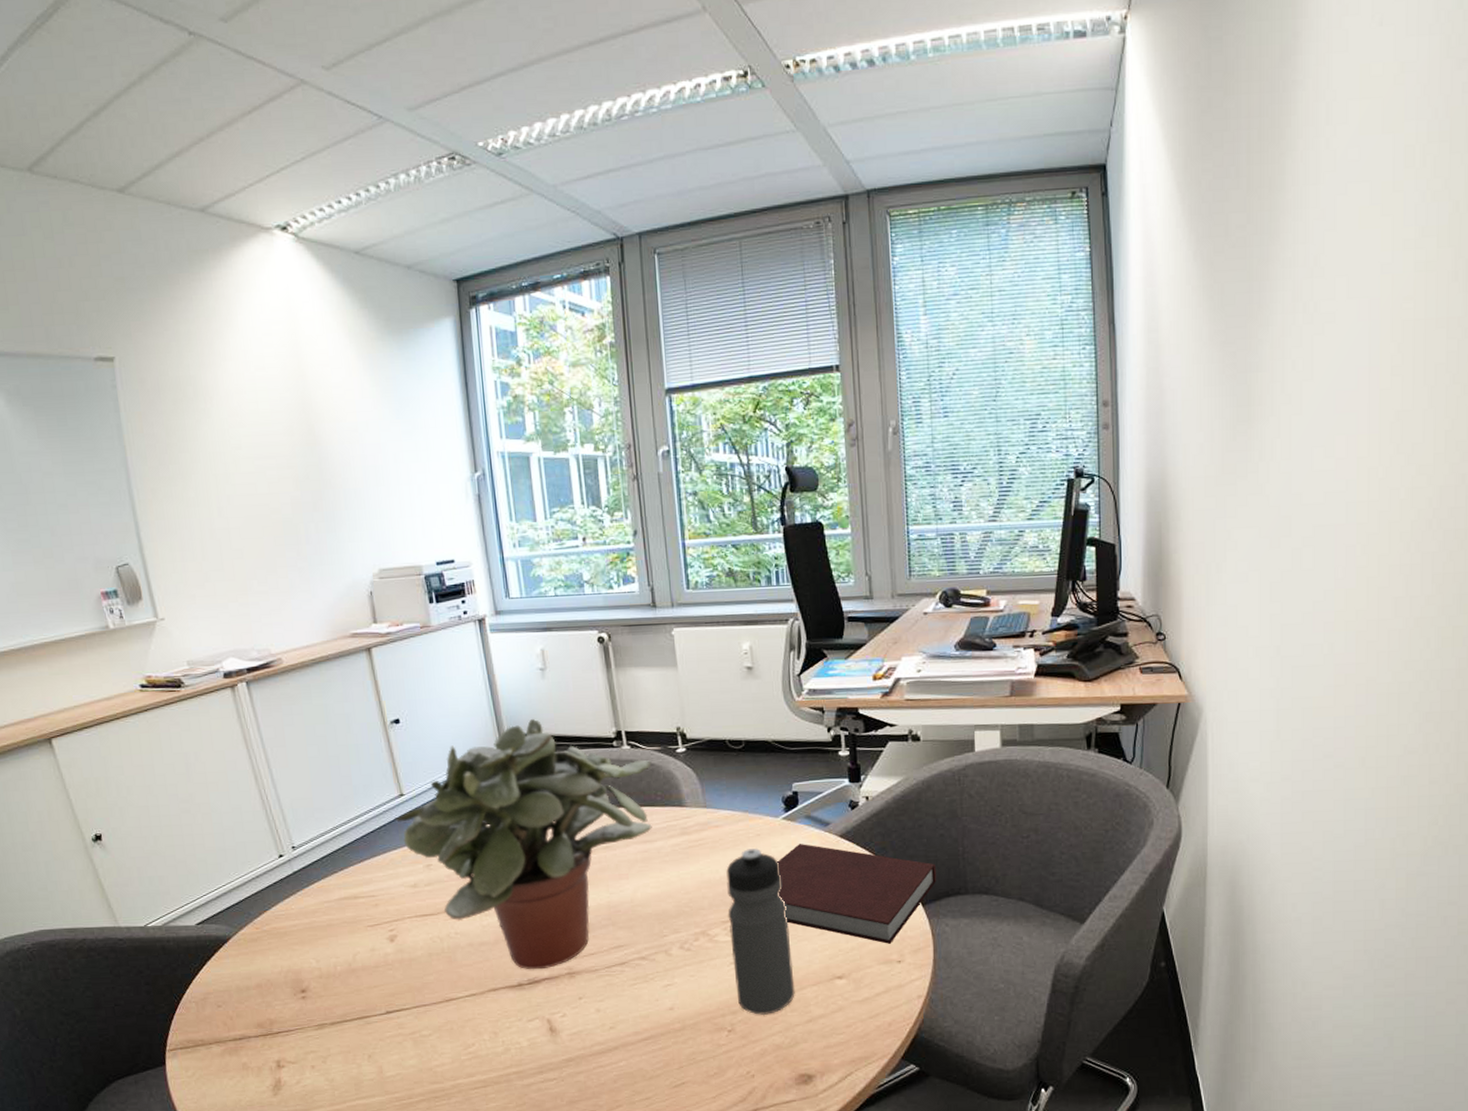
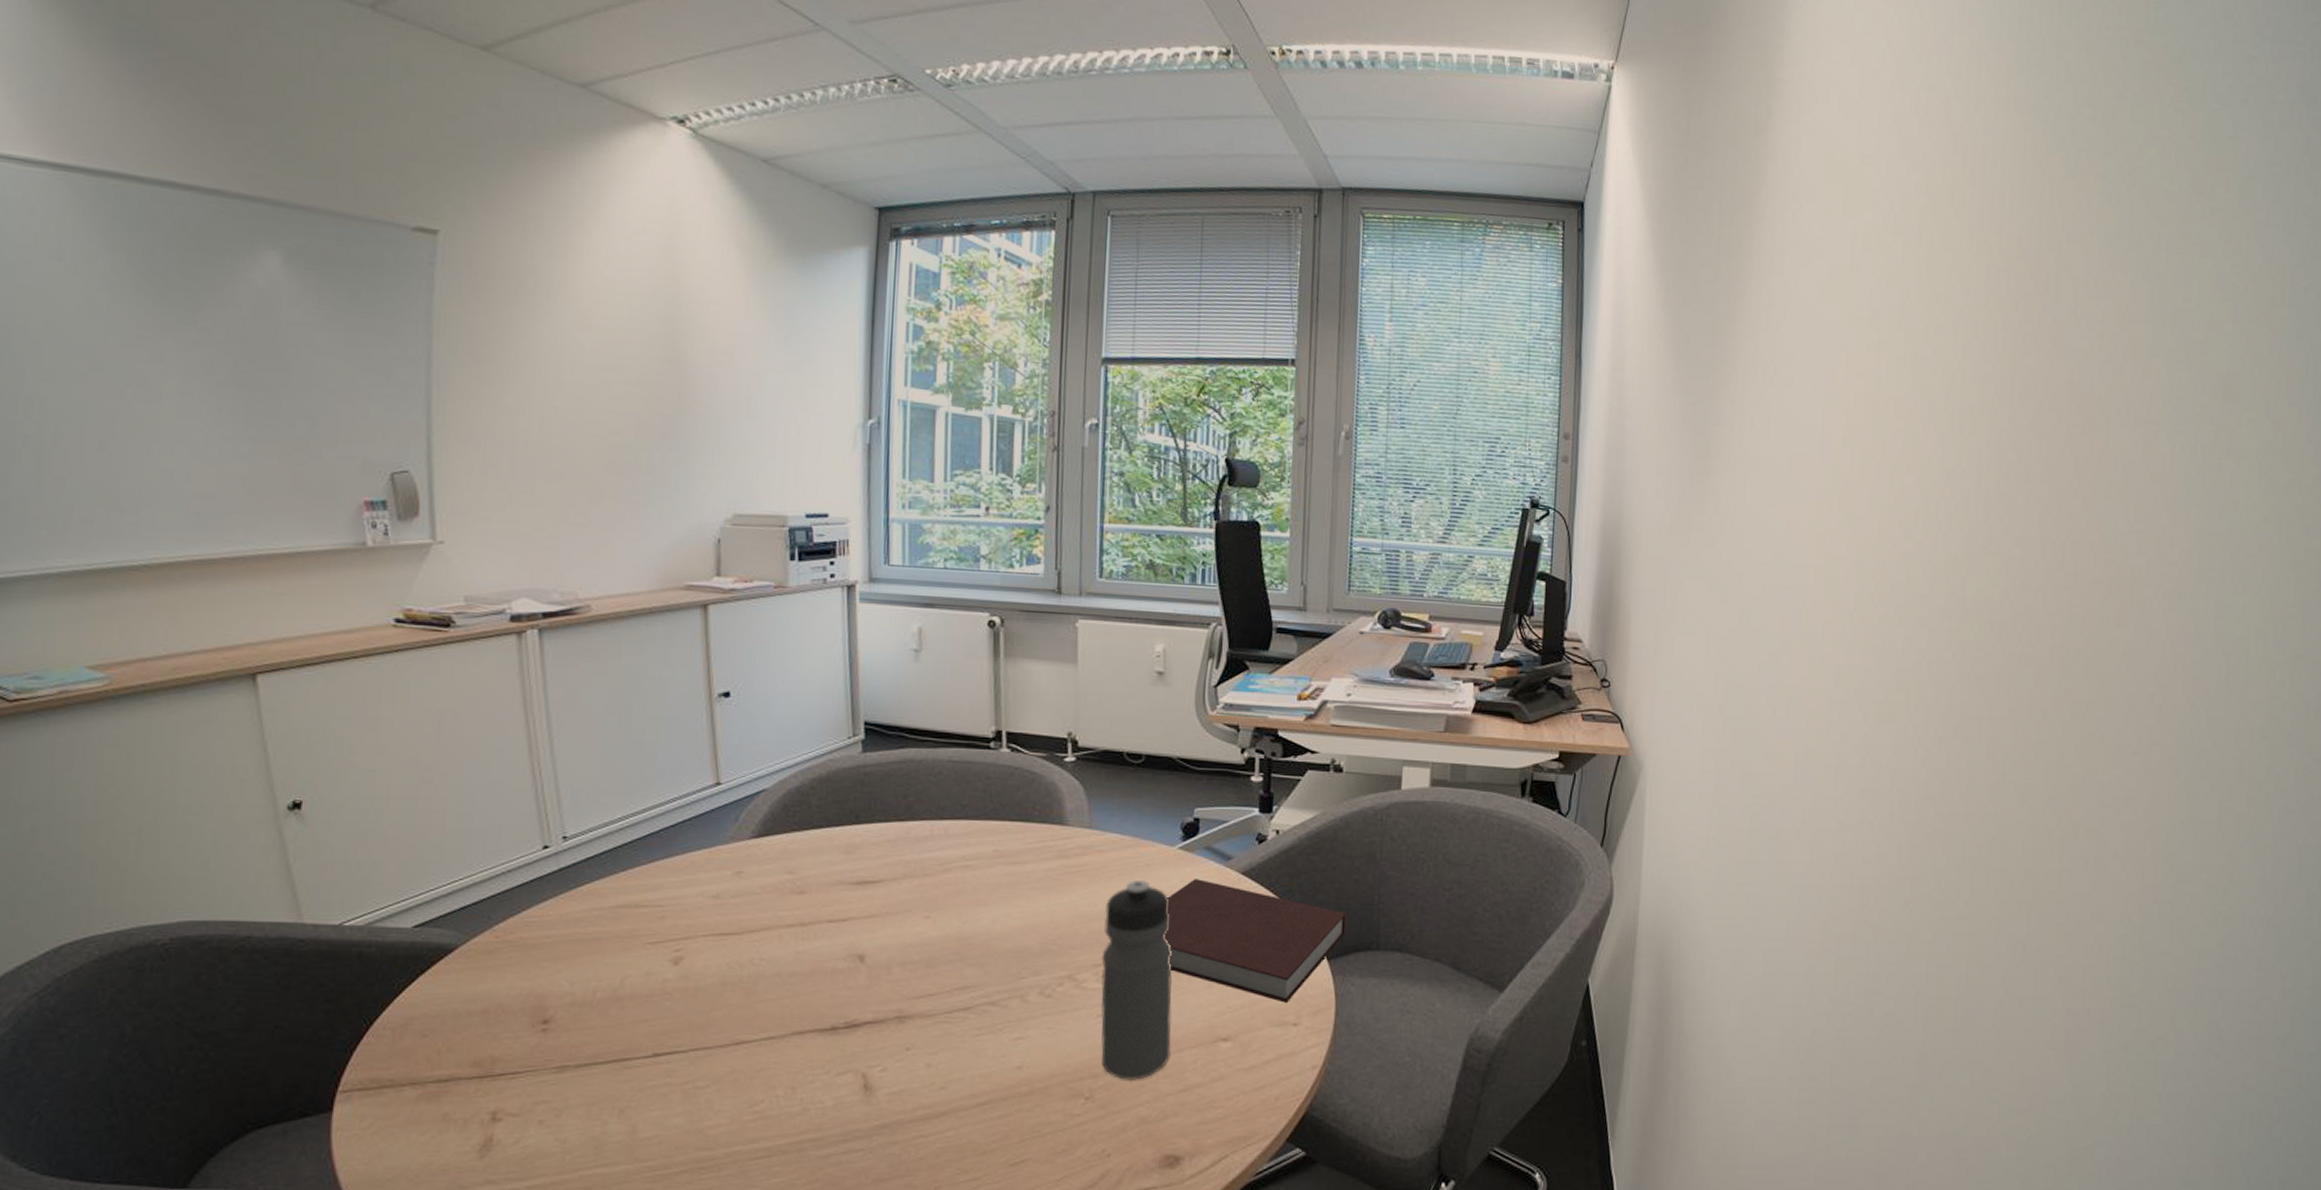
potted plant: present [393,718,652,970] -> none [703,706,1033,1011]

